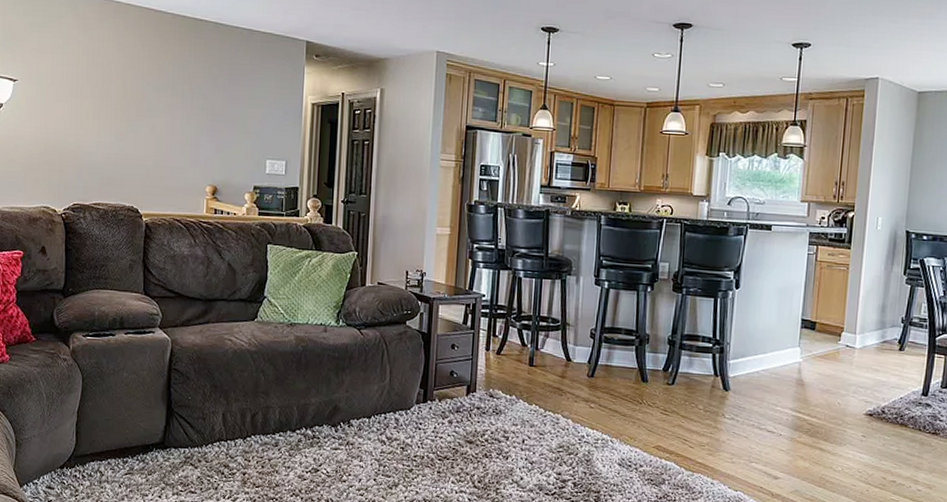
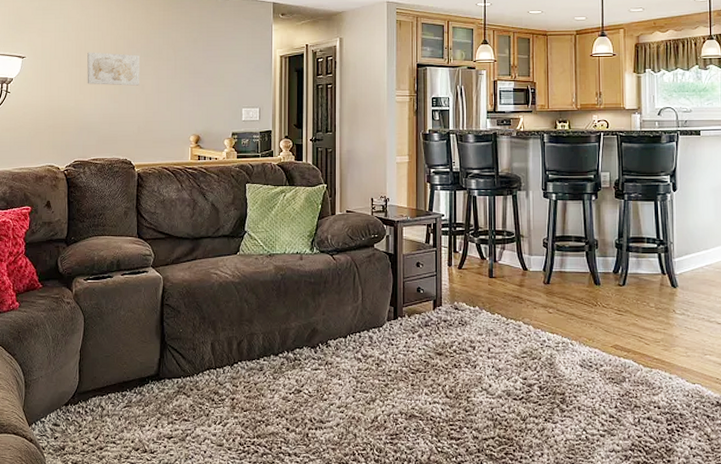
wall art: none [89,80,151,124] -> present [87,52,140,86]

